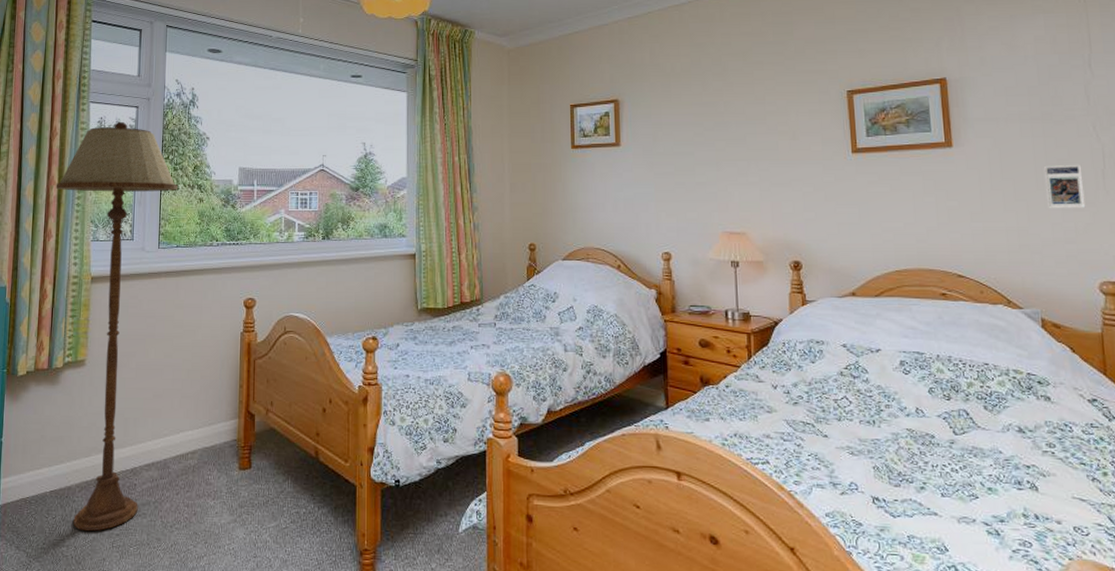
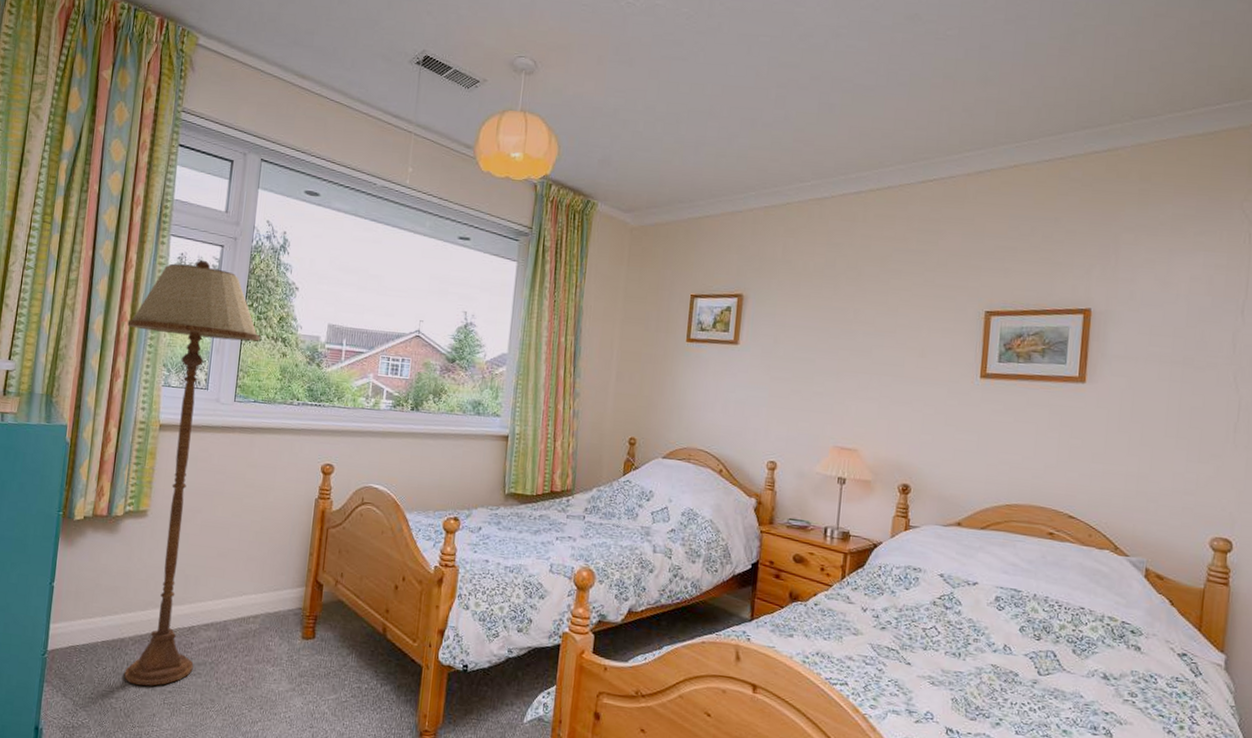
sports card: present [1044,165,1086,208] -> none [1173,412,1215,460]

